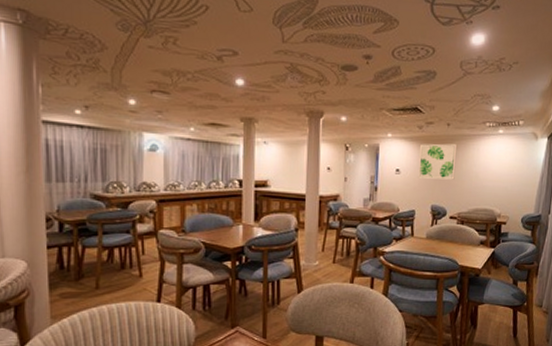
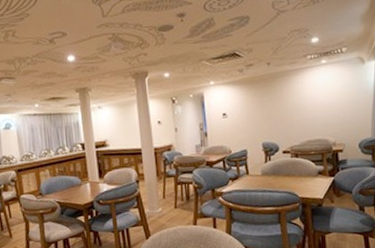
wall art: present [418,143,457,180] -> none [243,81,283,119]

